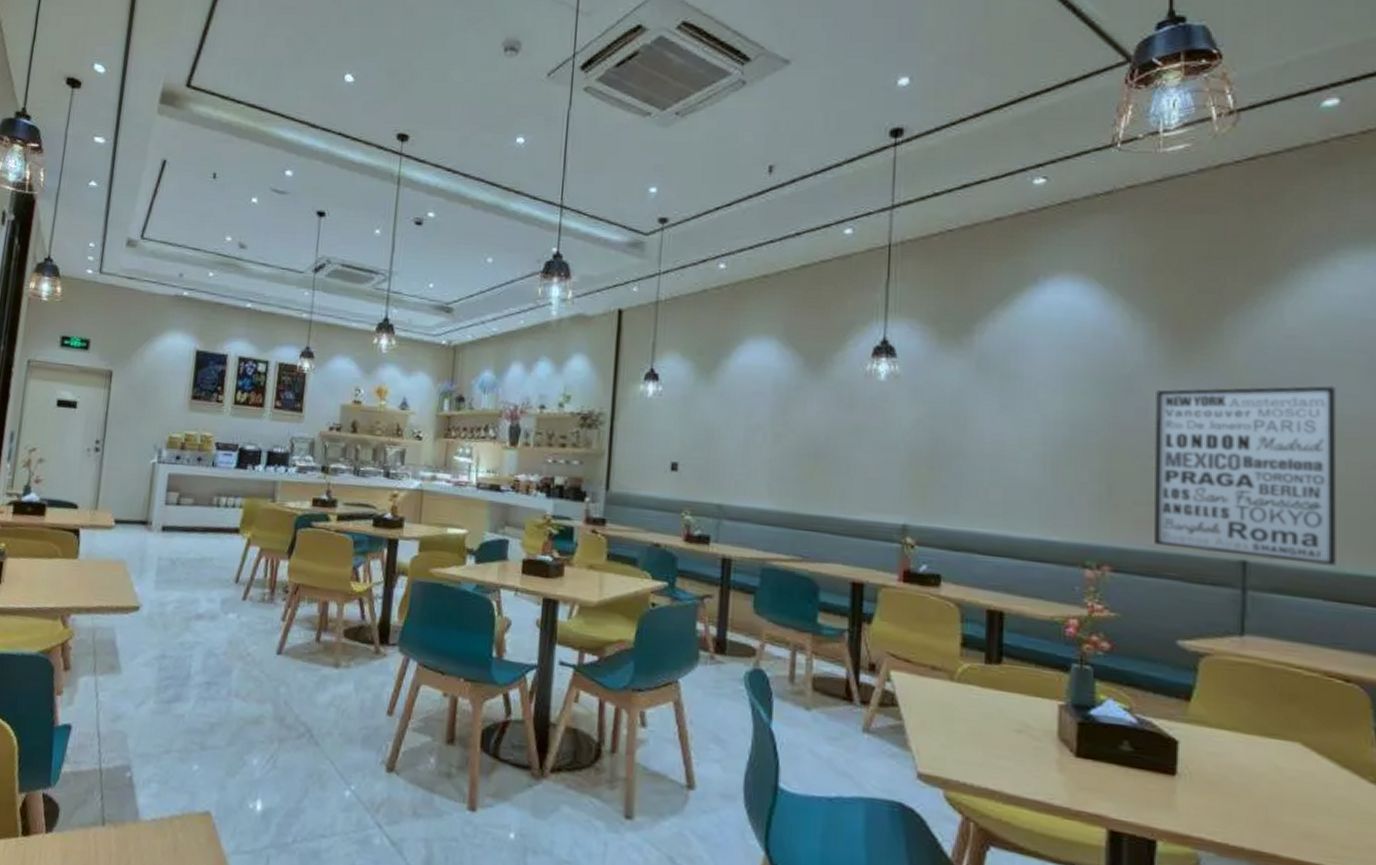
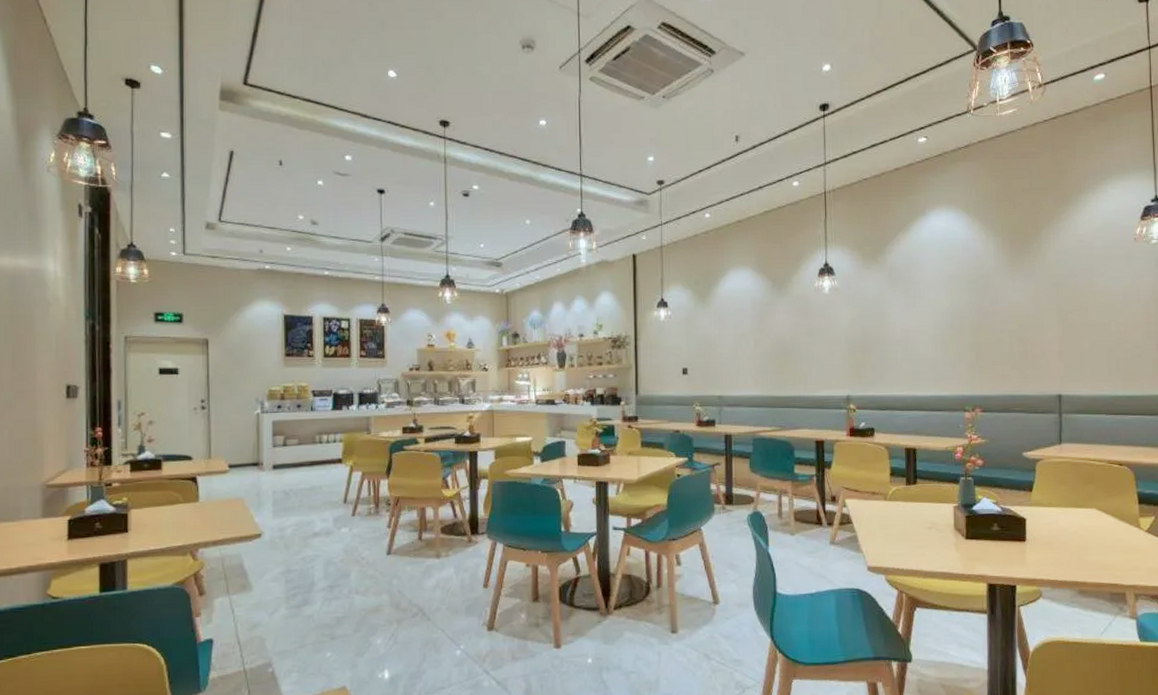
wall art: present [1153,386,1337,566] -> none [1003,272,1112,392]

